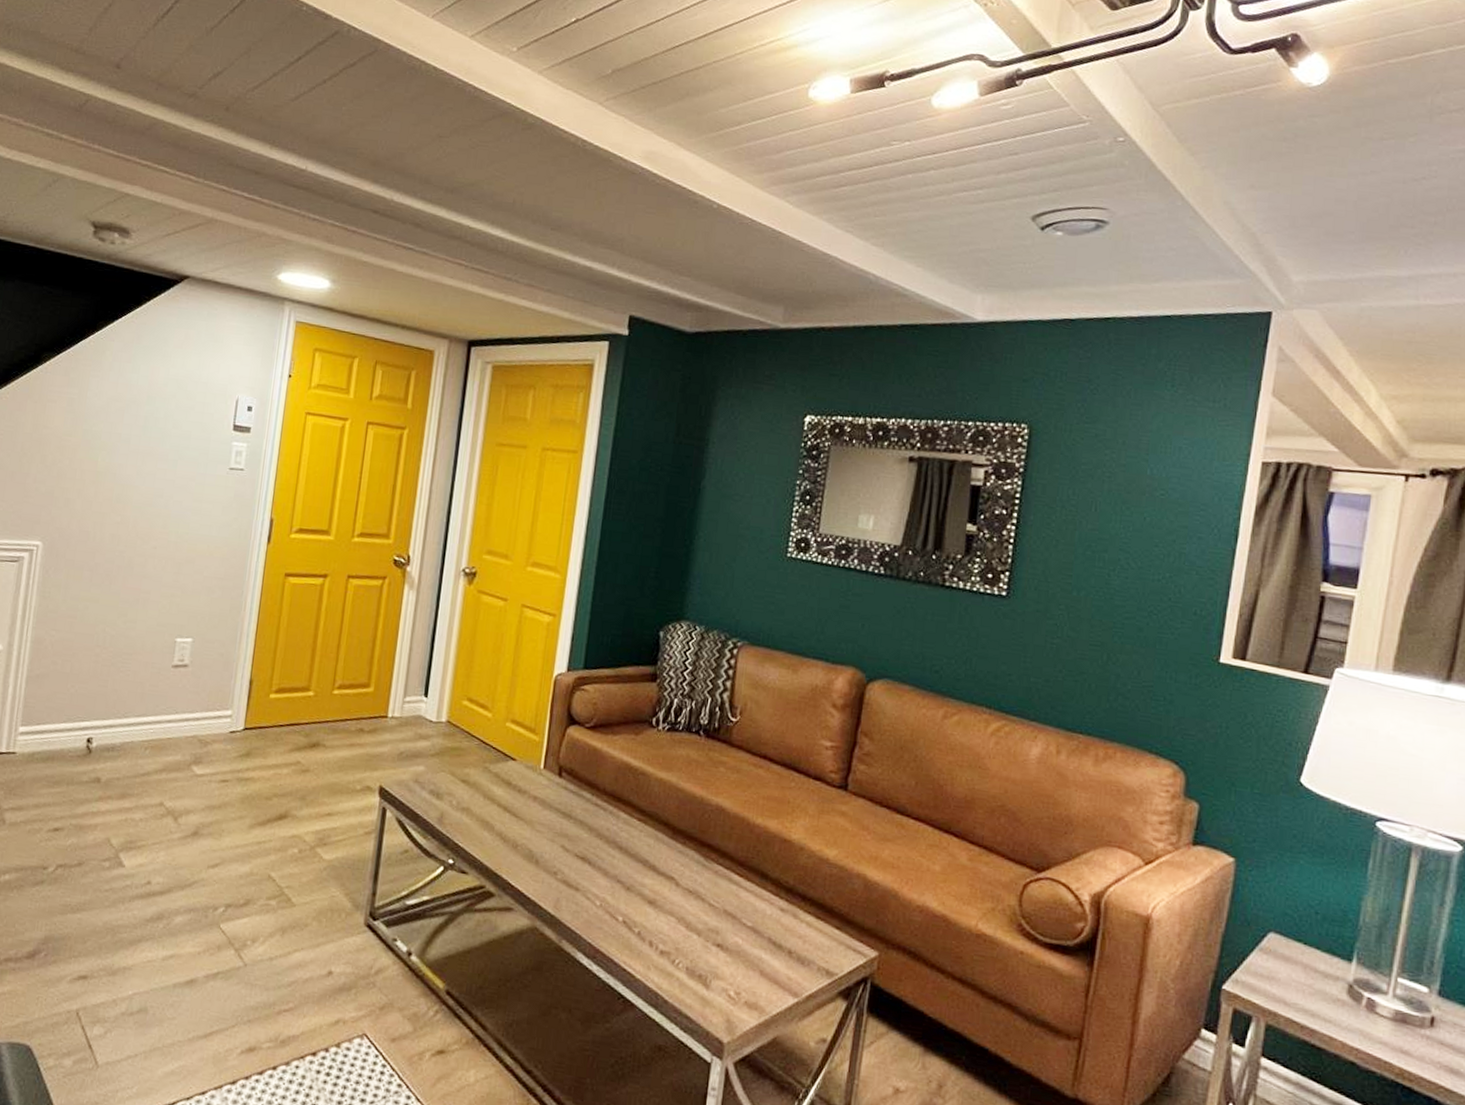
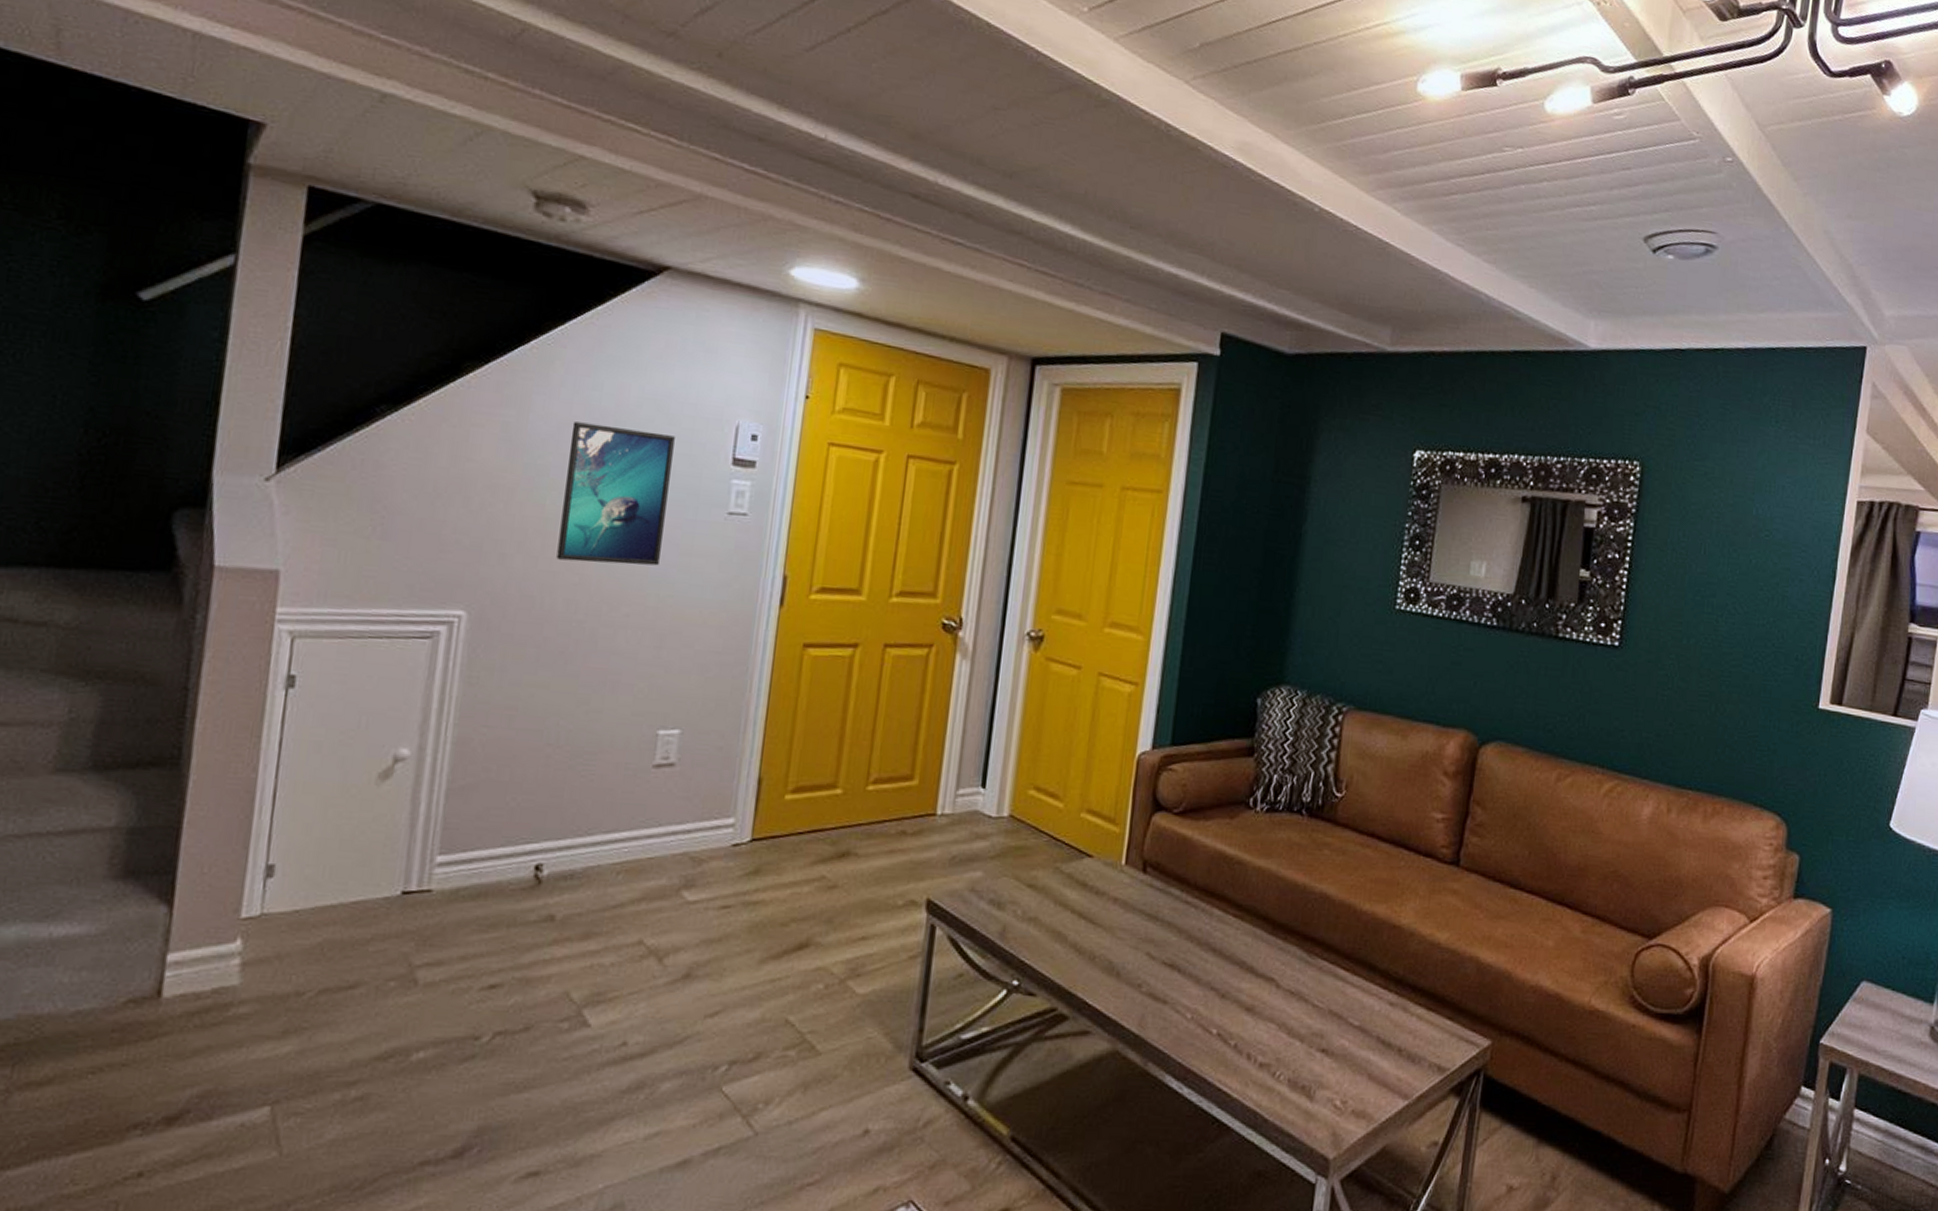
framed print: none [105,397,191,509] -> present [556,422,675,566]

